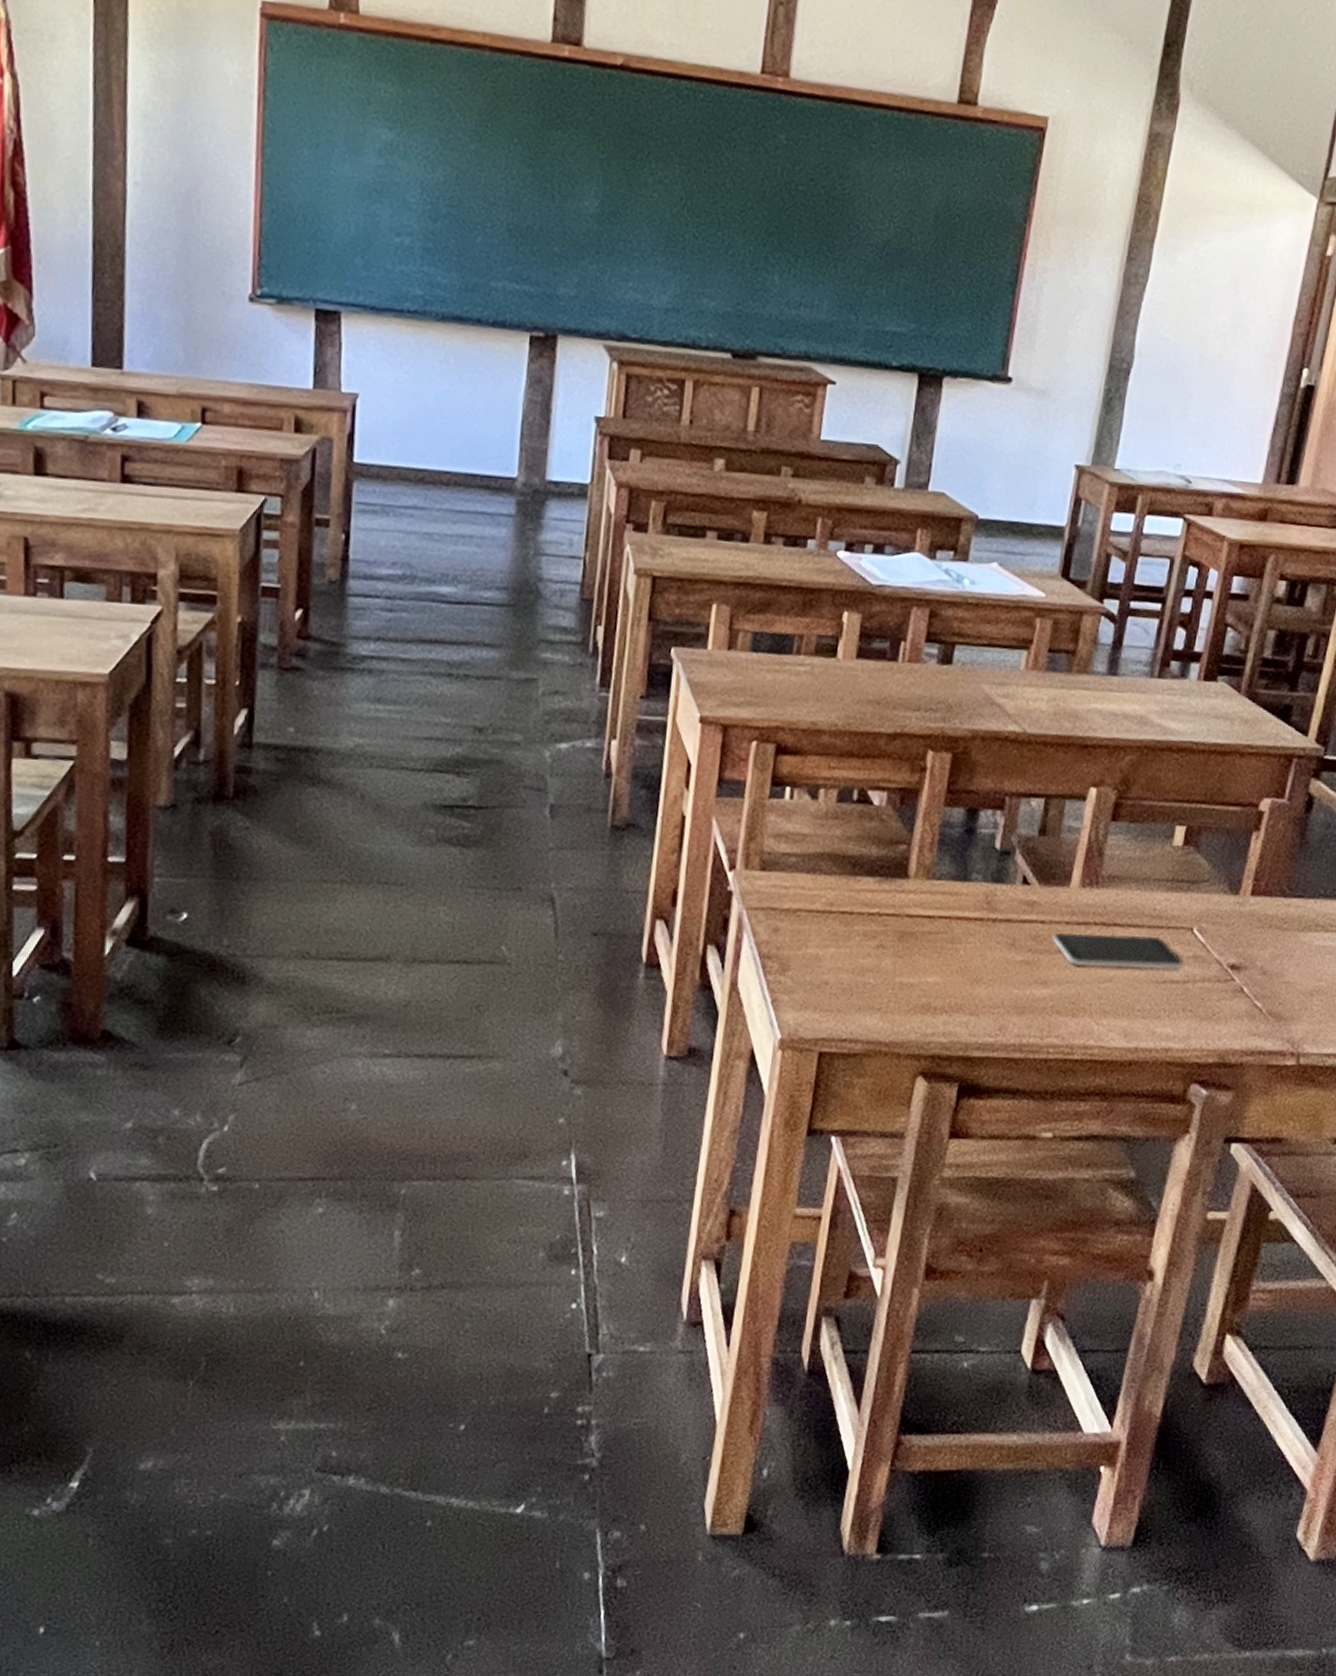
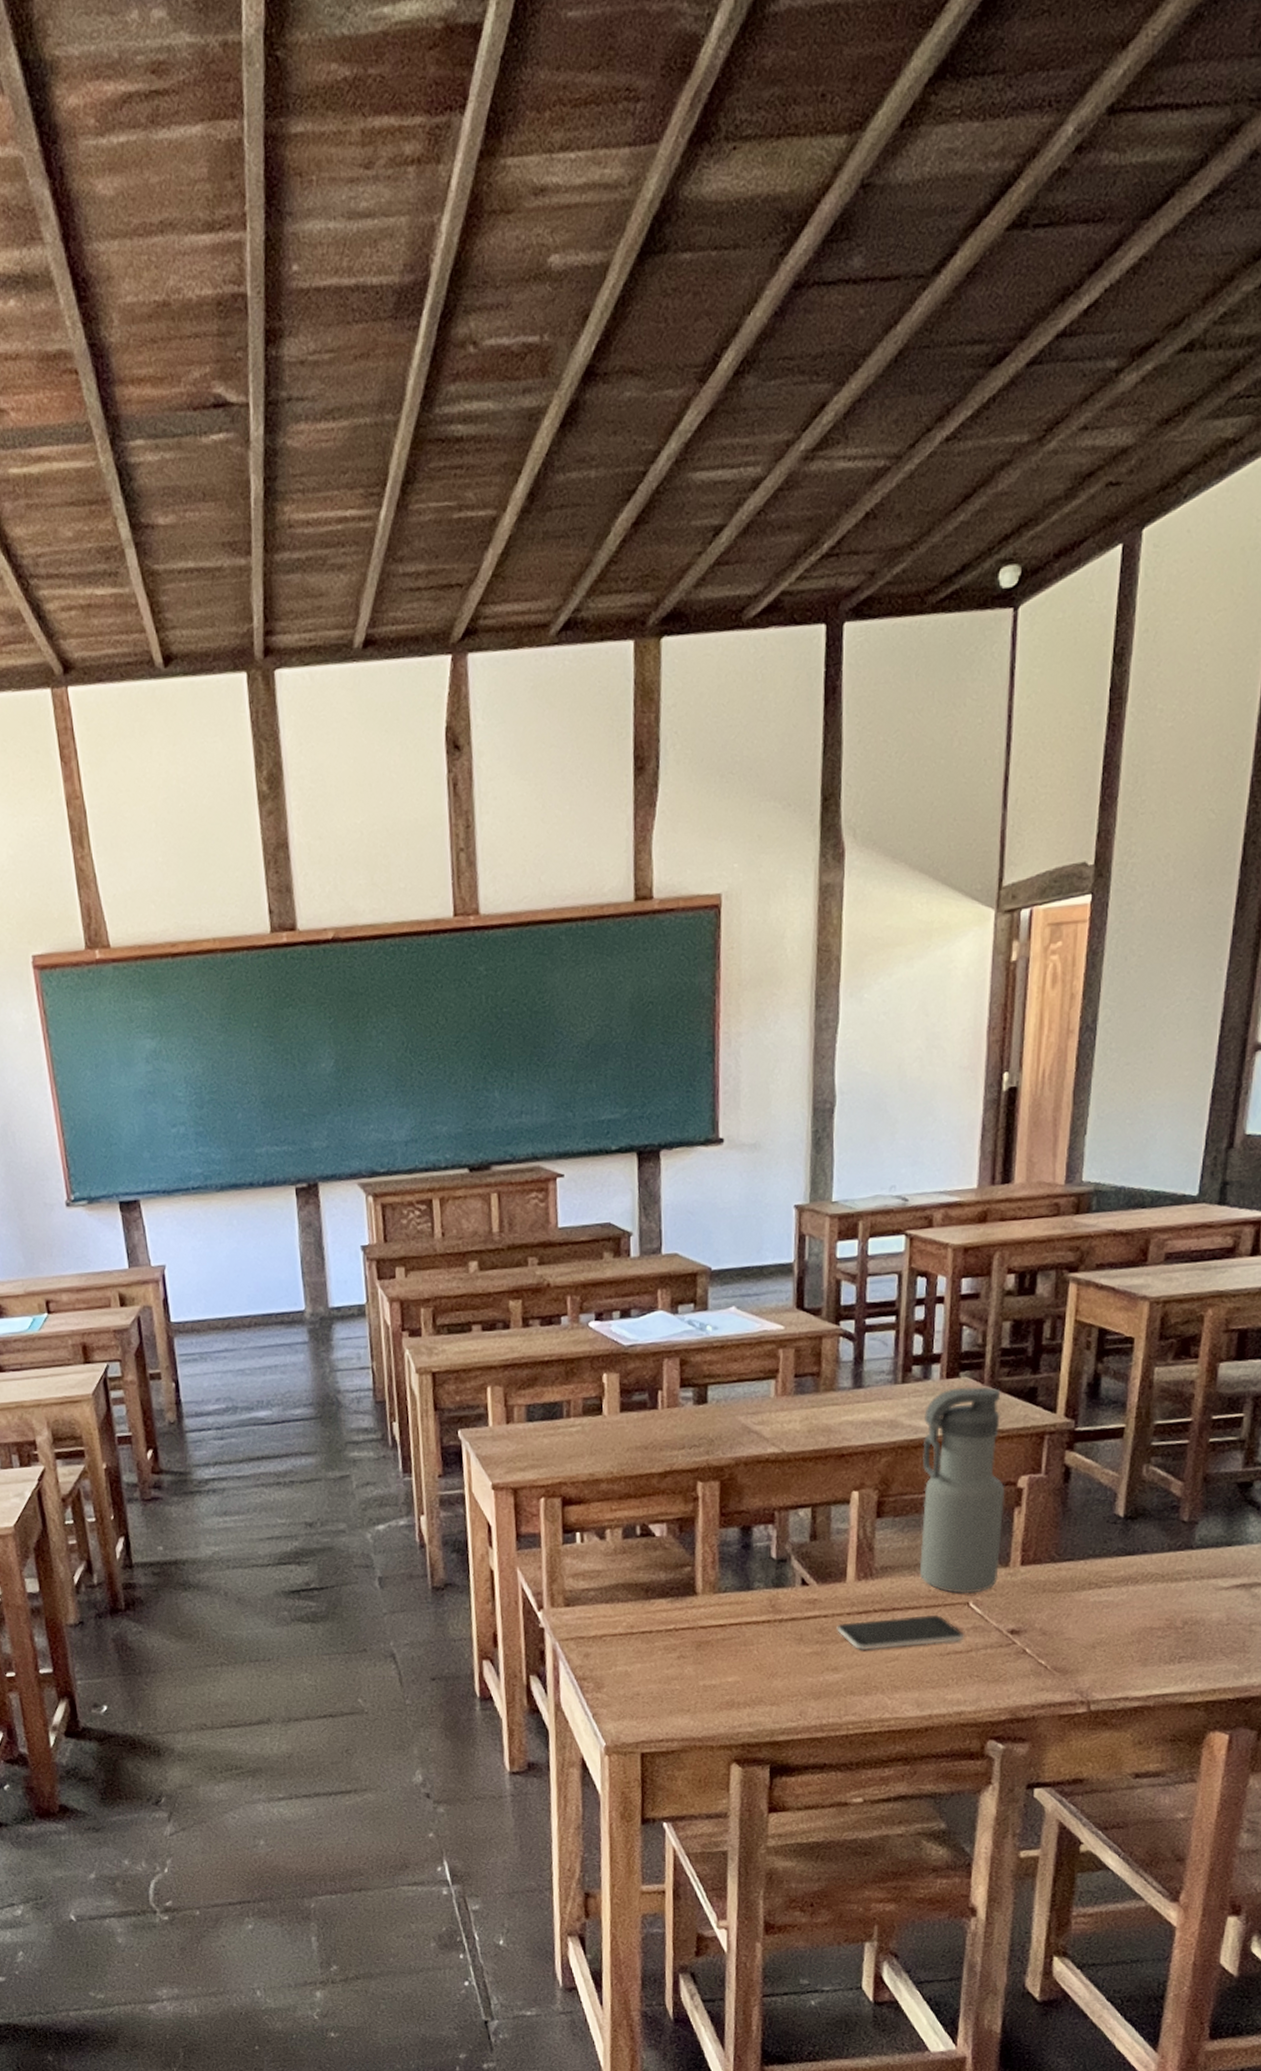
water bottle: none [1147,693,1256,918] -> present [919,1386,1005,1594]

